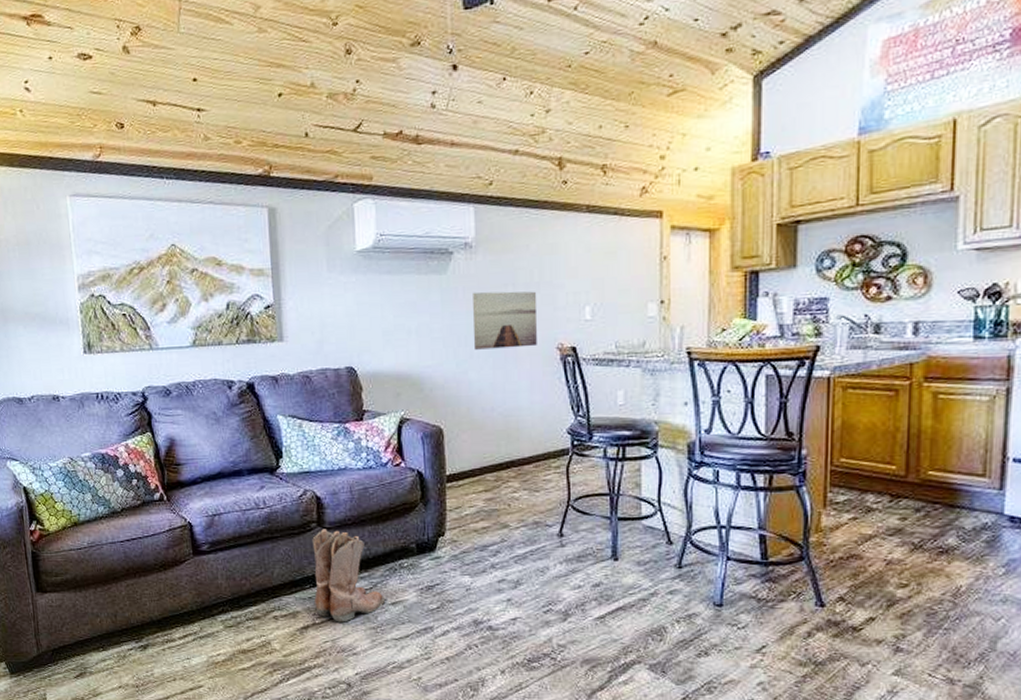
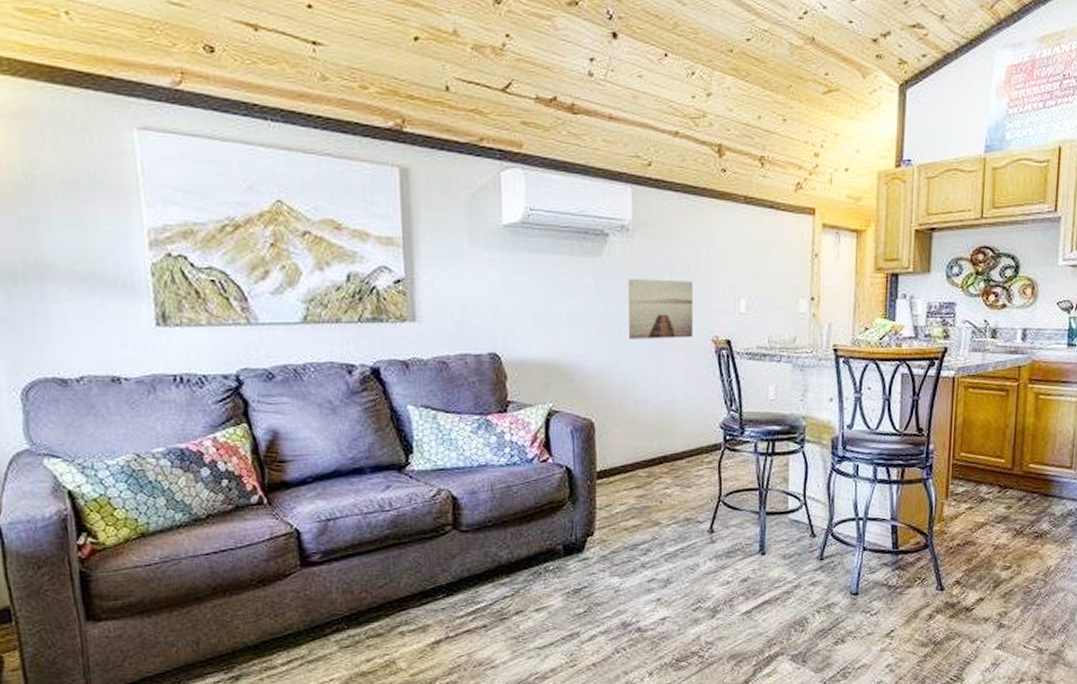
boots: present [312,529,386,622] -> none [446,532,529,634]

